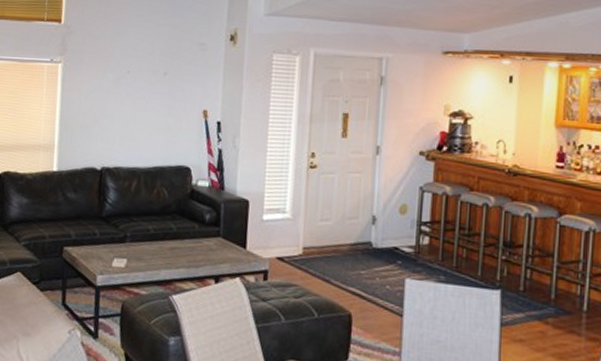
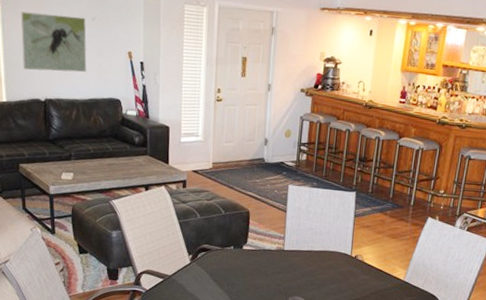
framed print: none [80,68,157,136] -> present [20,11,87,72]

